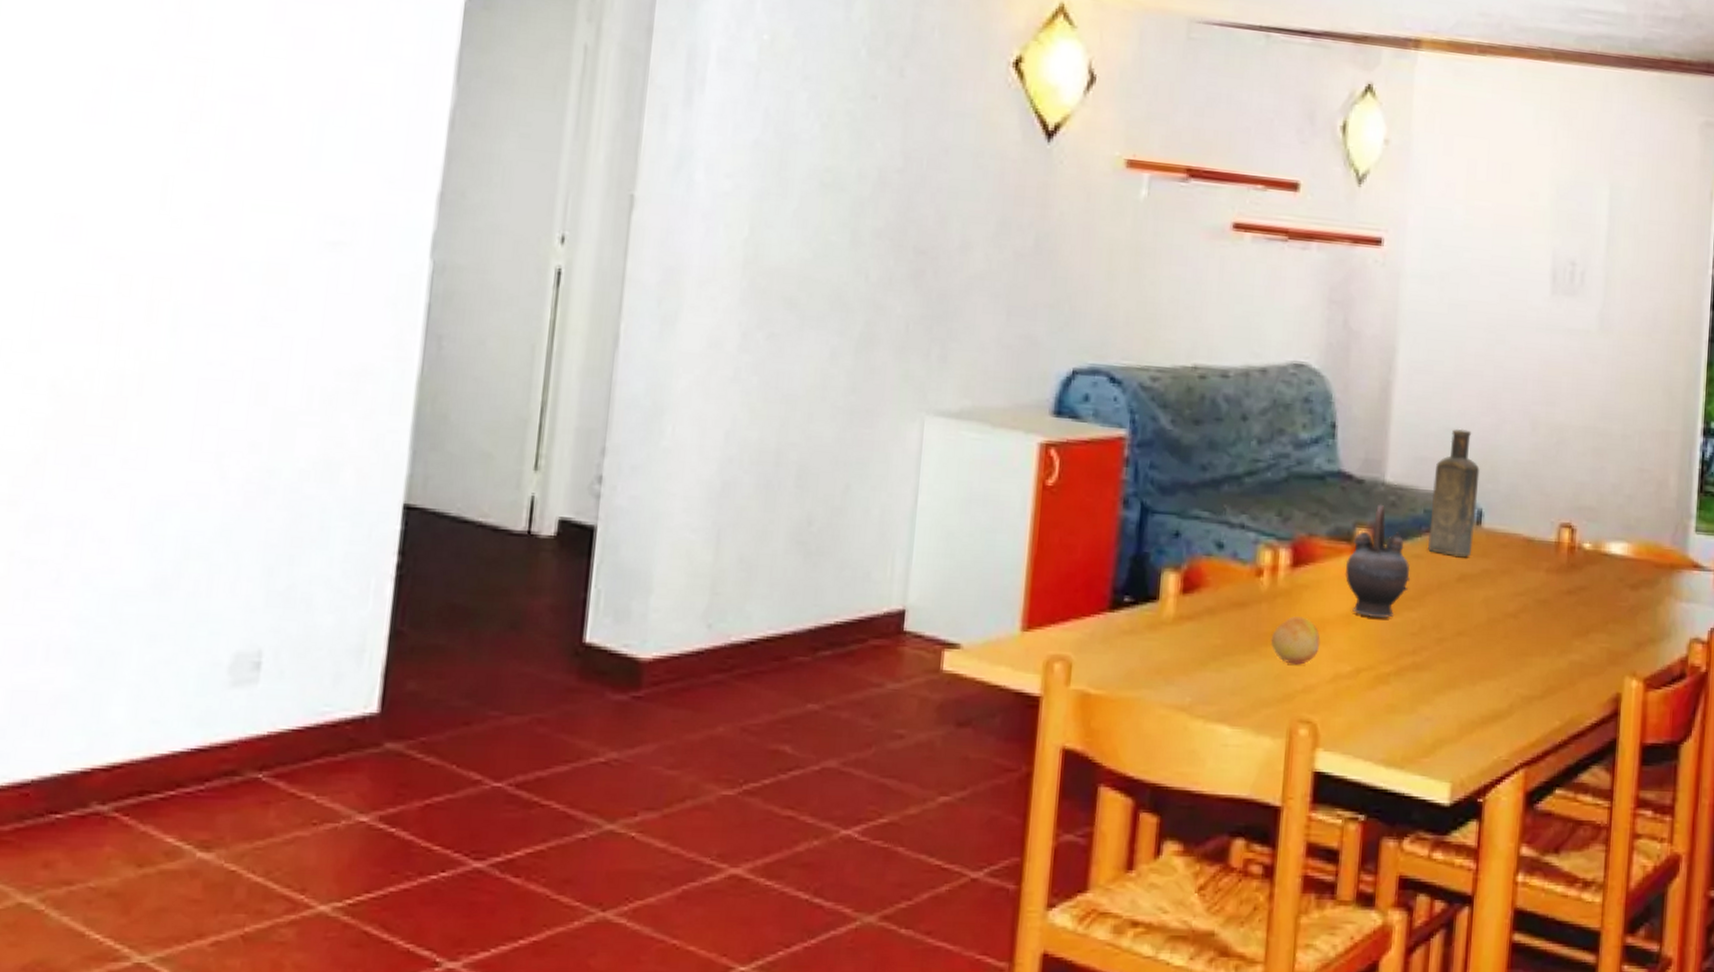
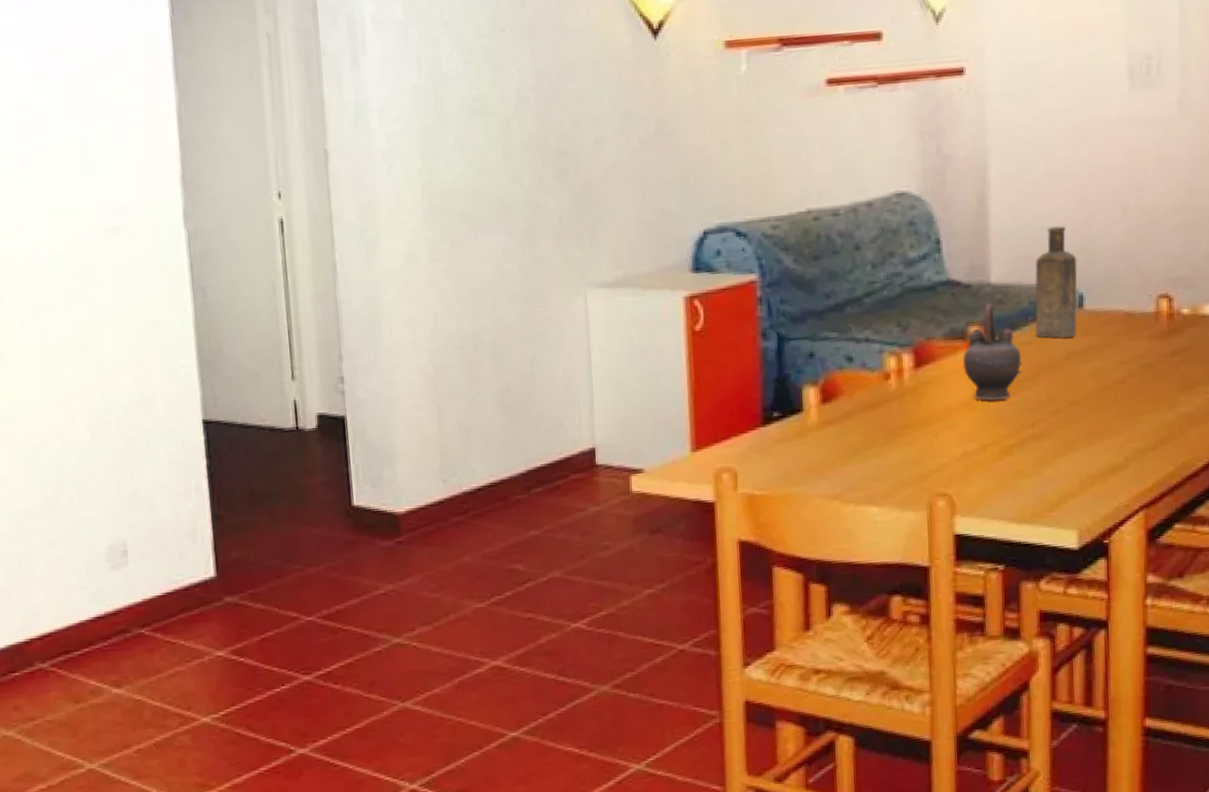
fruit: present [1270,616,1320,665] -> none [904,408,948,449]

